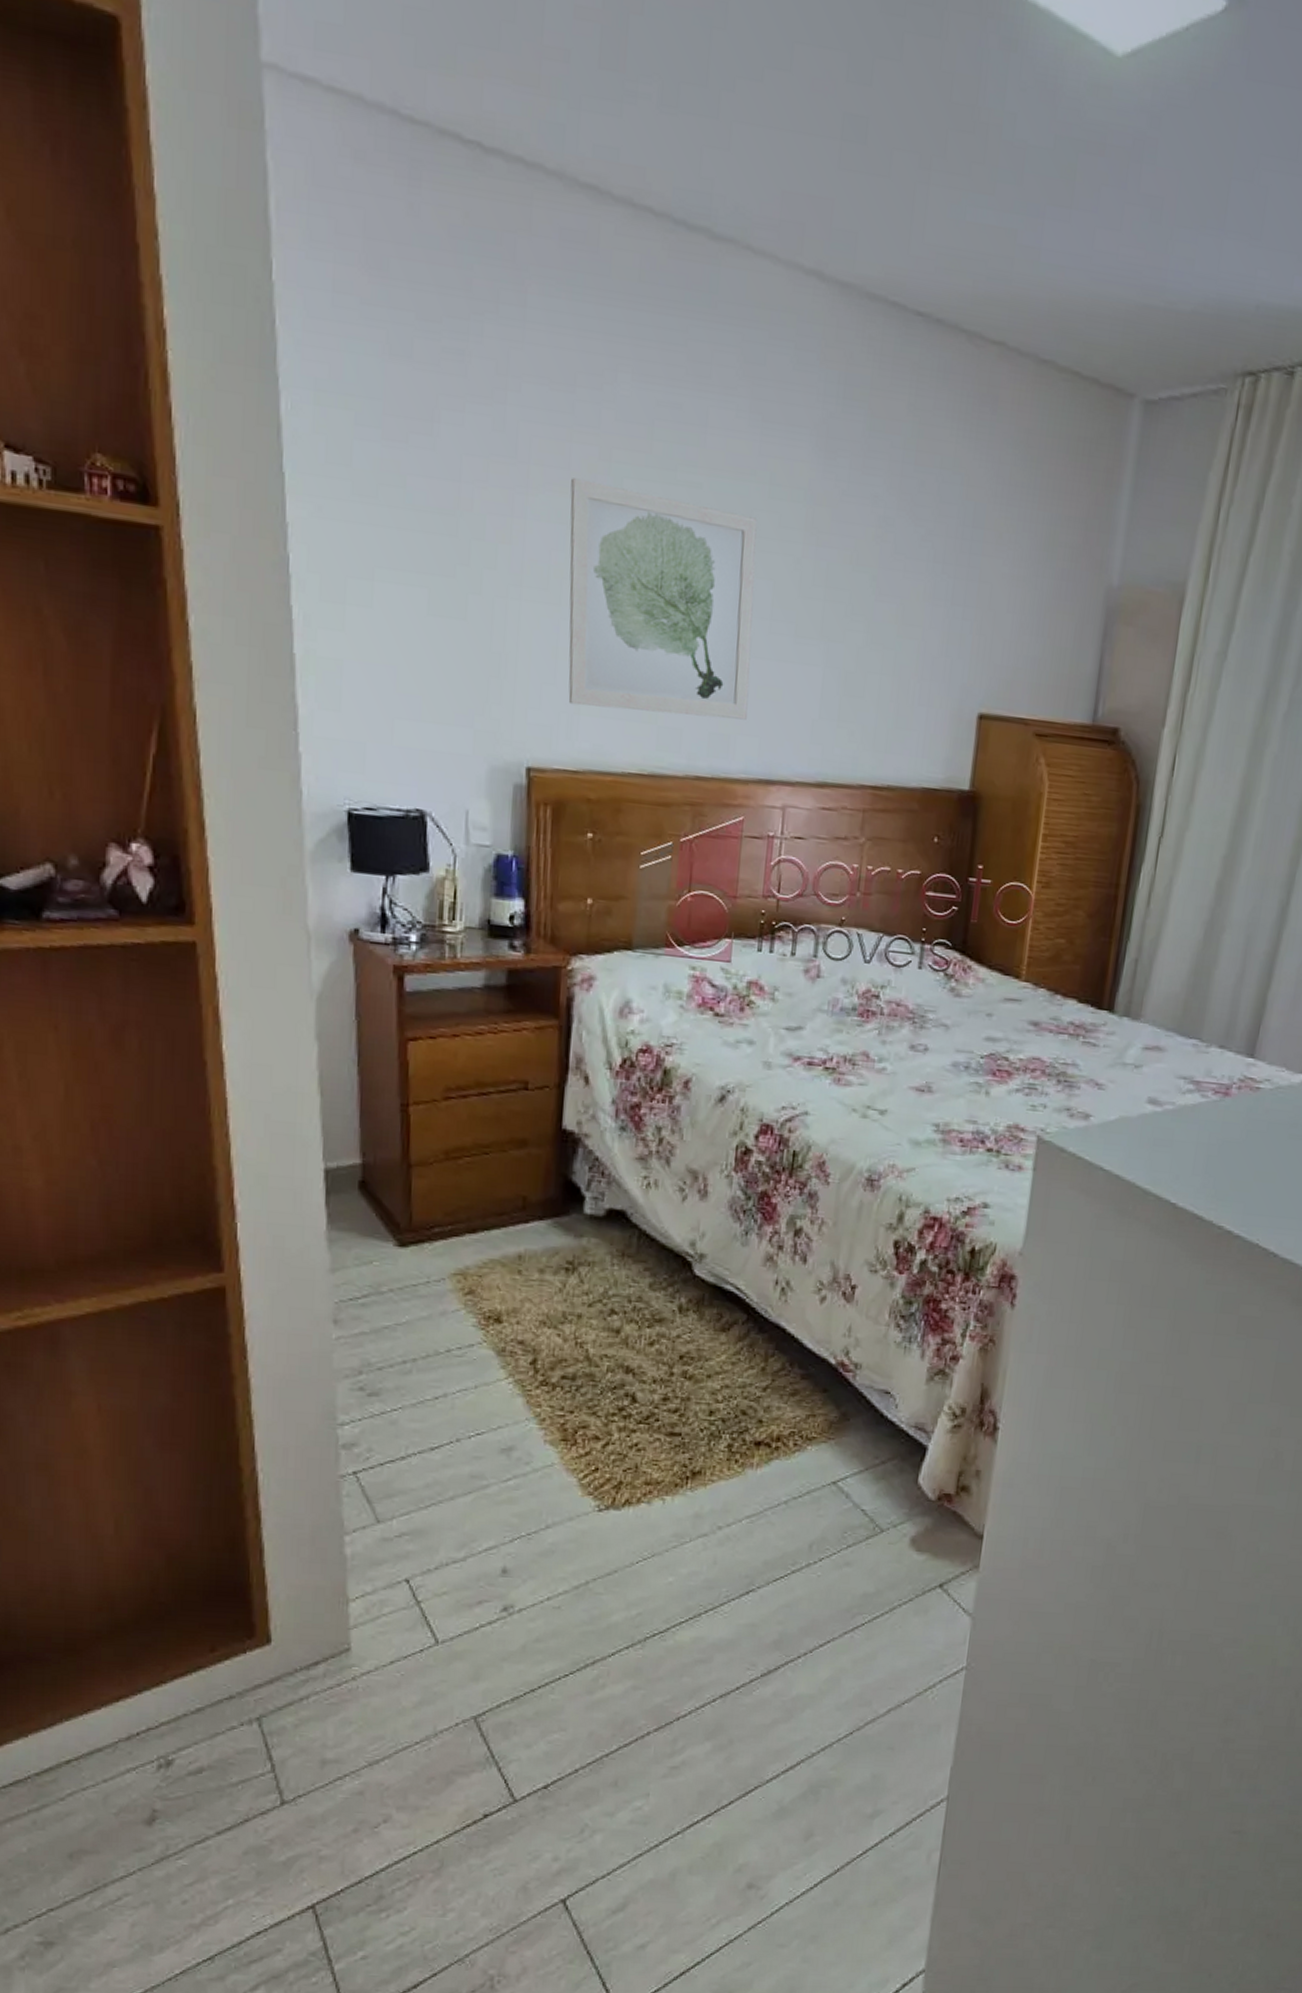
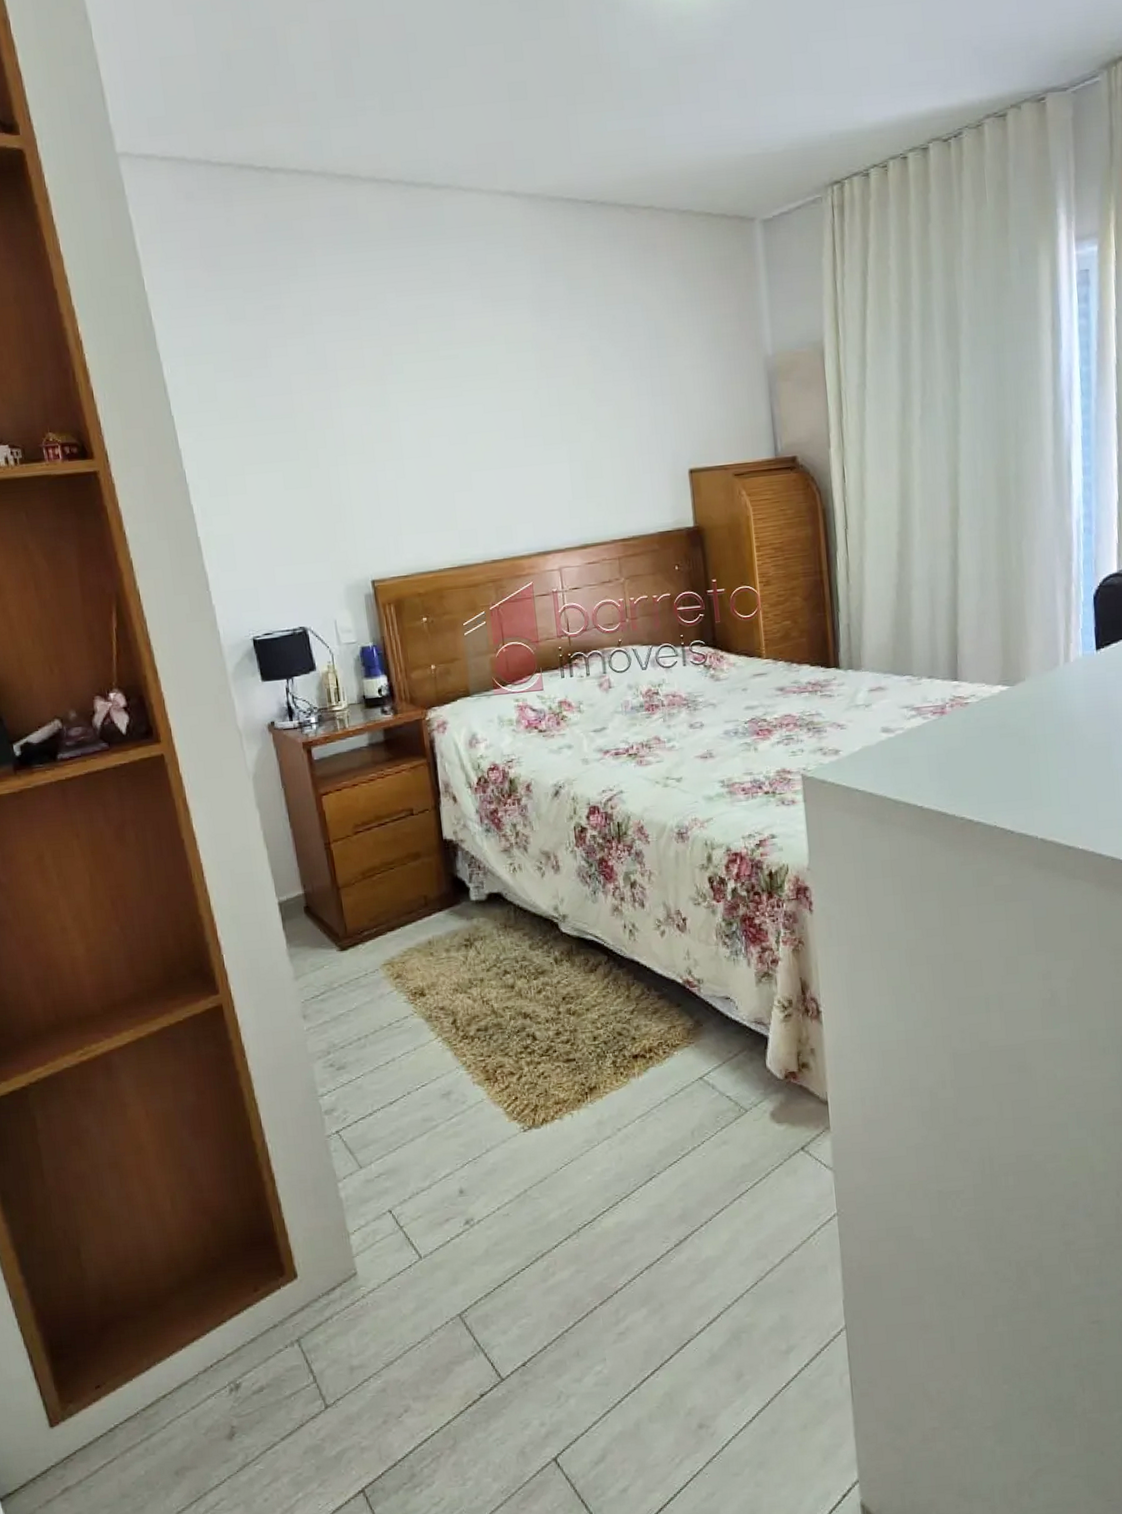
wall art: present [568,478,758,720] -> none [367,369,521,529]

